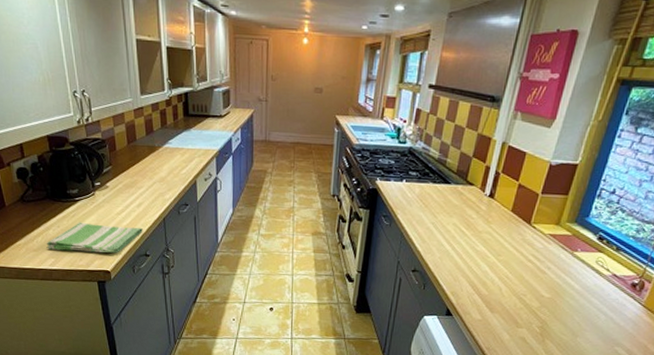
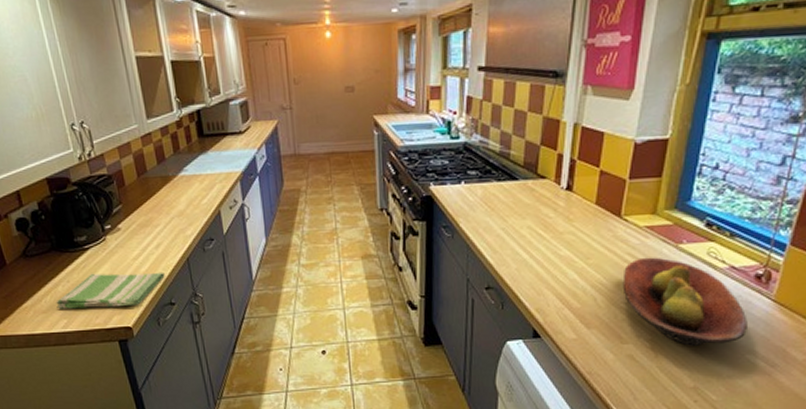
fruit bowl: none [524,259,621,336] -> present [622,257,748,346]

